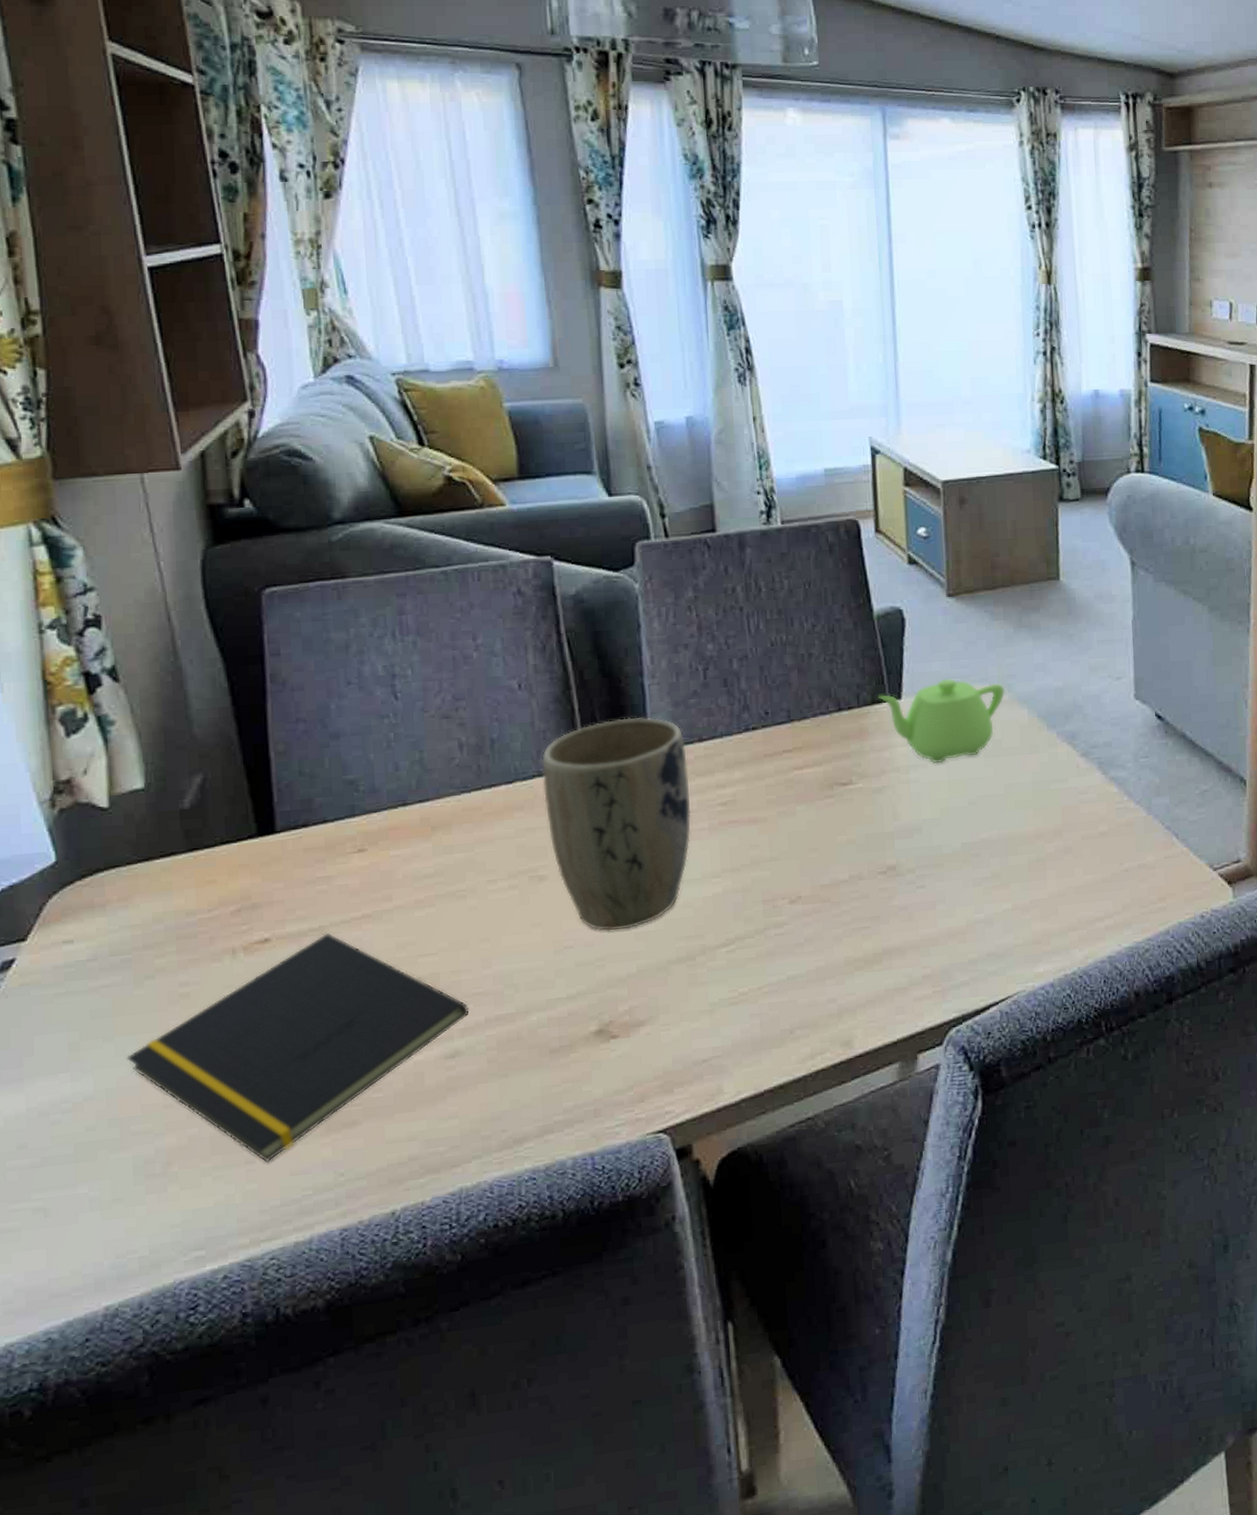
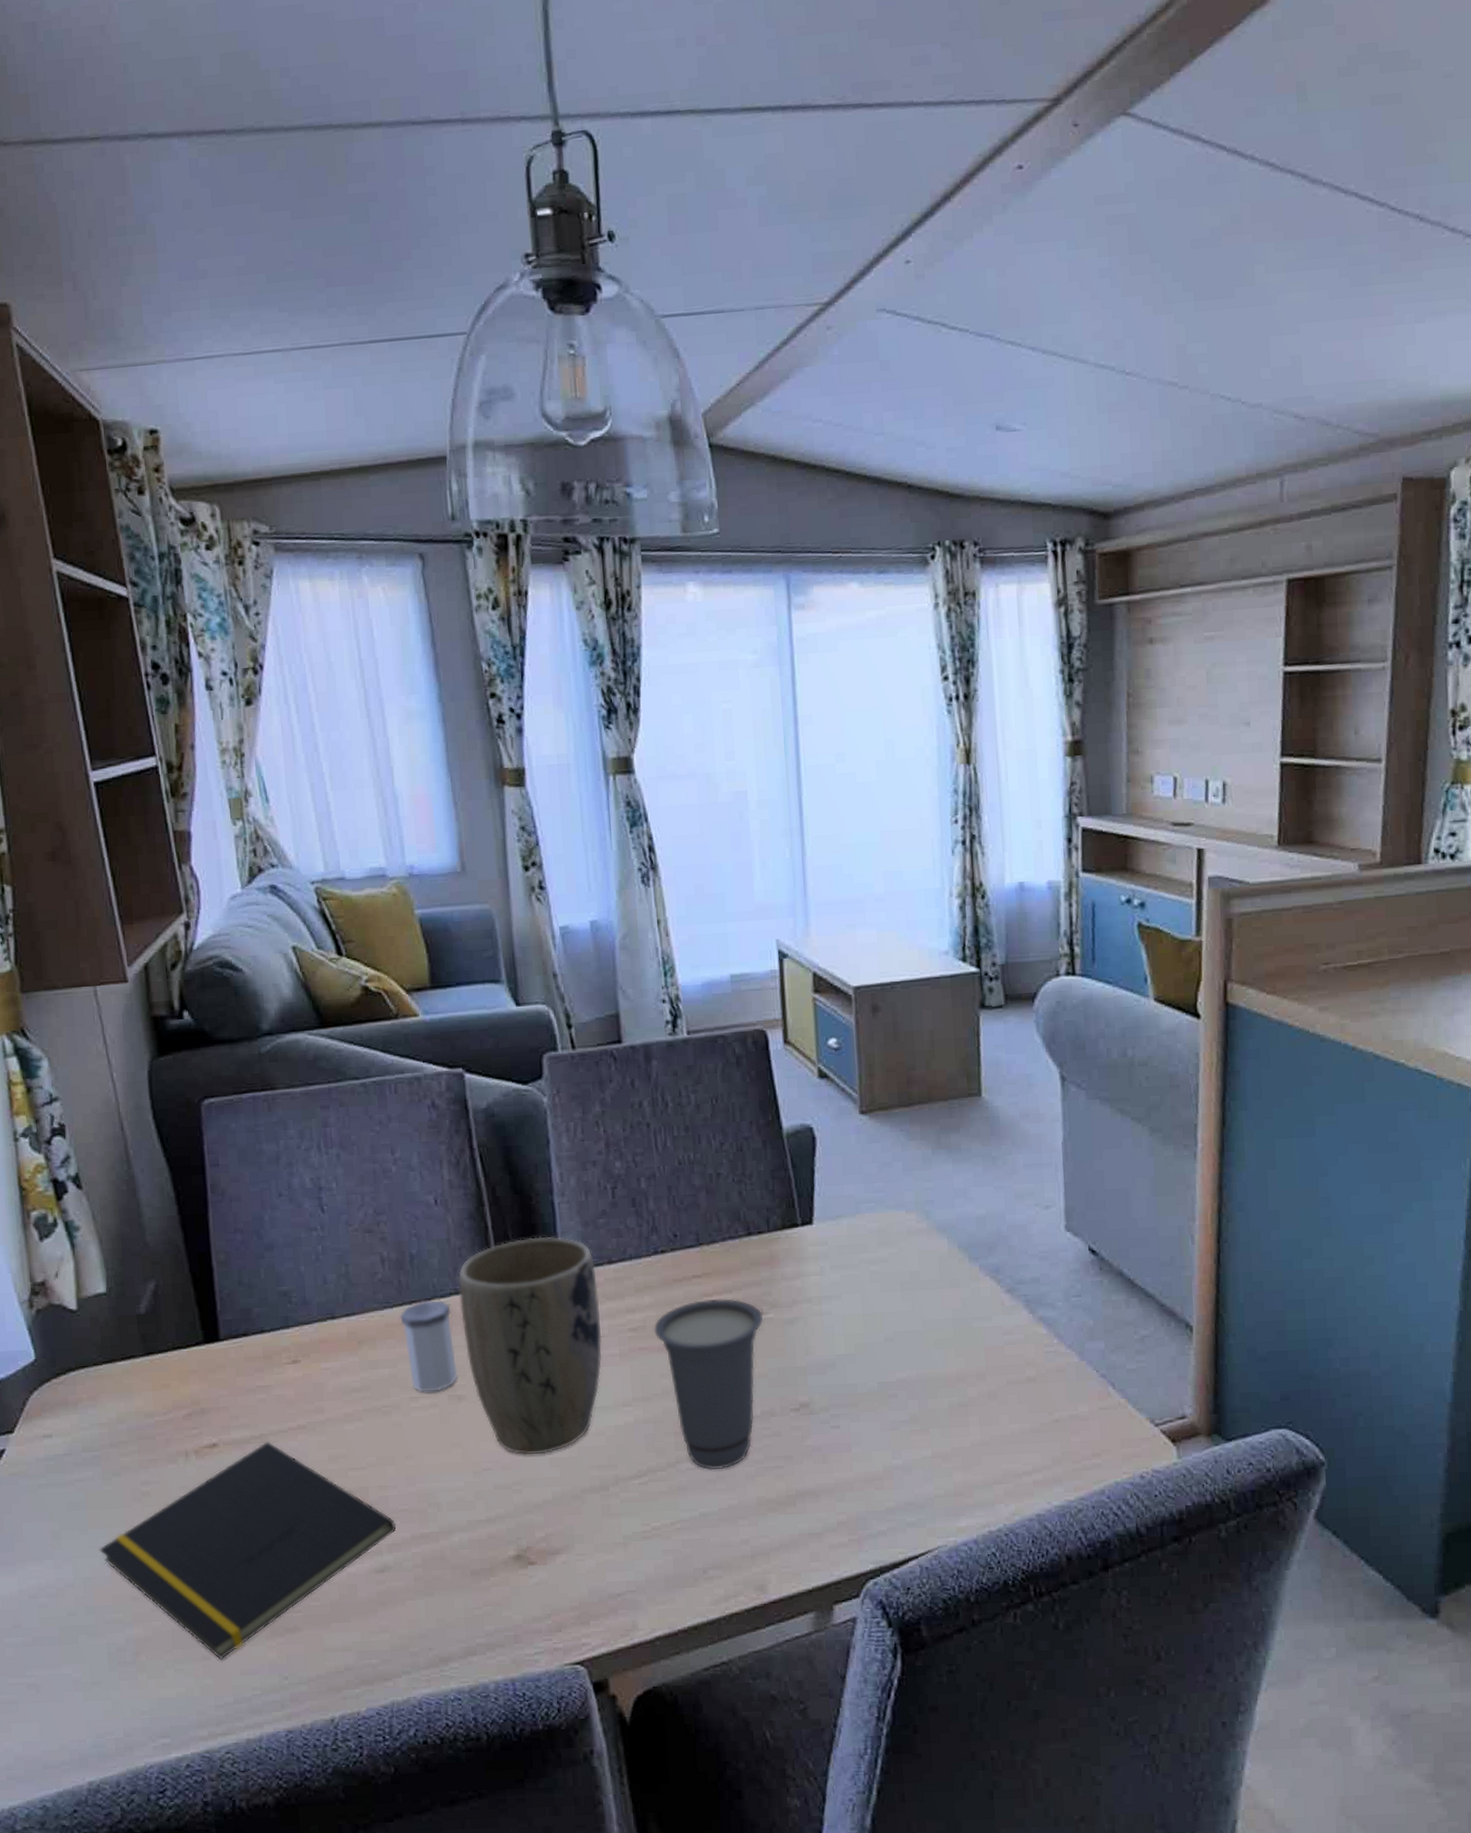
salt shaker: none [478,782,539,875] -> present [399,1300,457,1393]
cup: none [744,770,853,935] -> present [654,1298,764,1471]
teapot: present [877,678,1006,764] -> none [788,1202,923,1296]

